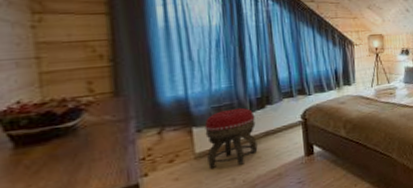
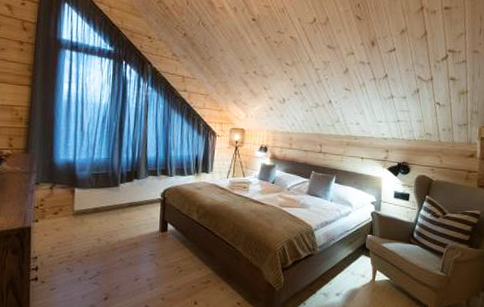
footstool: present [204,107,258,170] -> none [82,177,124,228]

